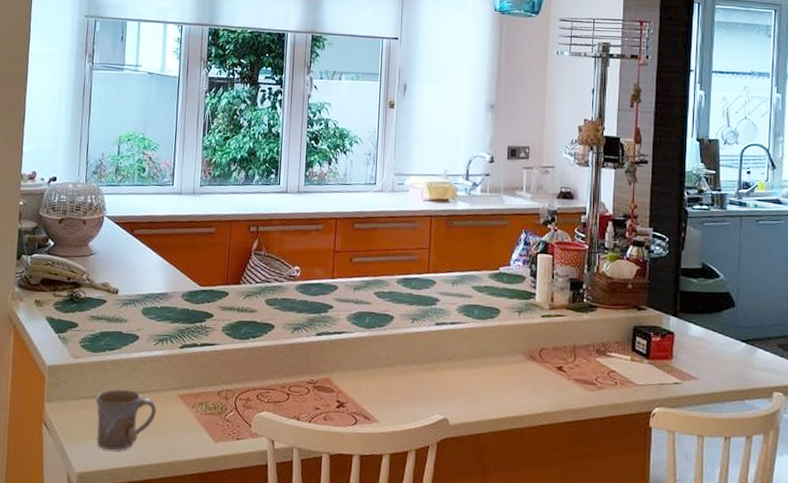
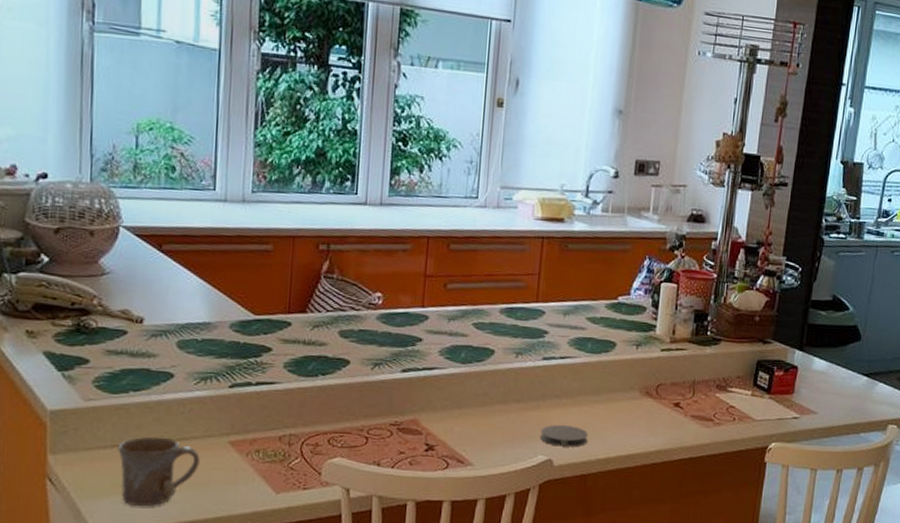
coaster: none [436,386,479,408] -> present [540,425,588,447]

